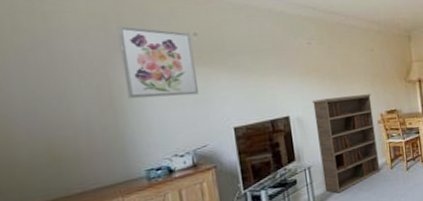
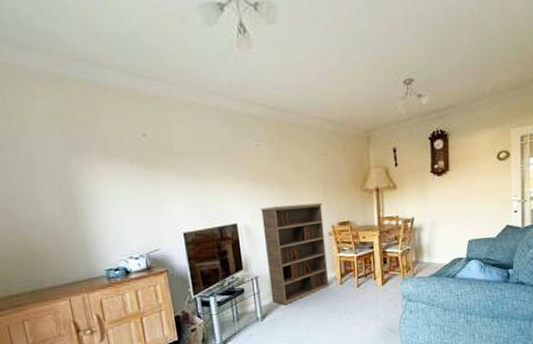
wall art: present [117,26,200,99] -> none [72,126,150,201]

